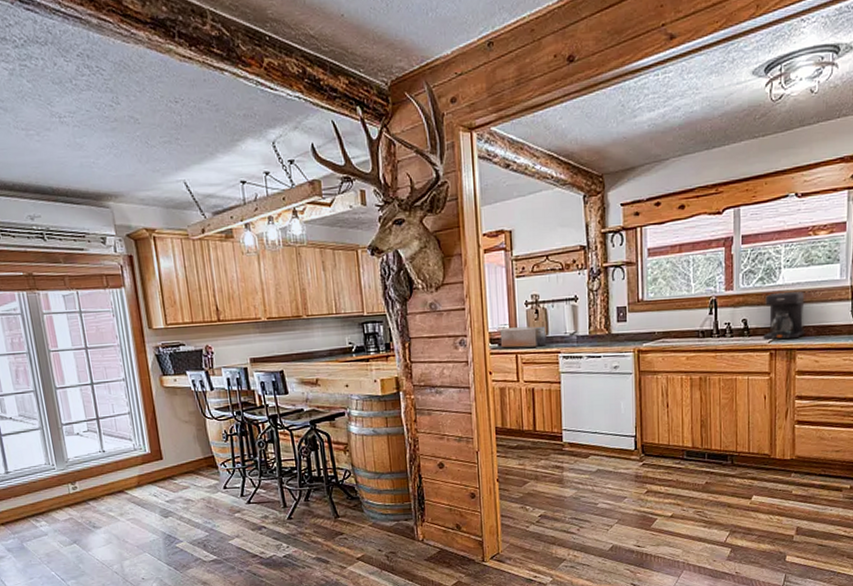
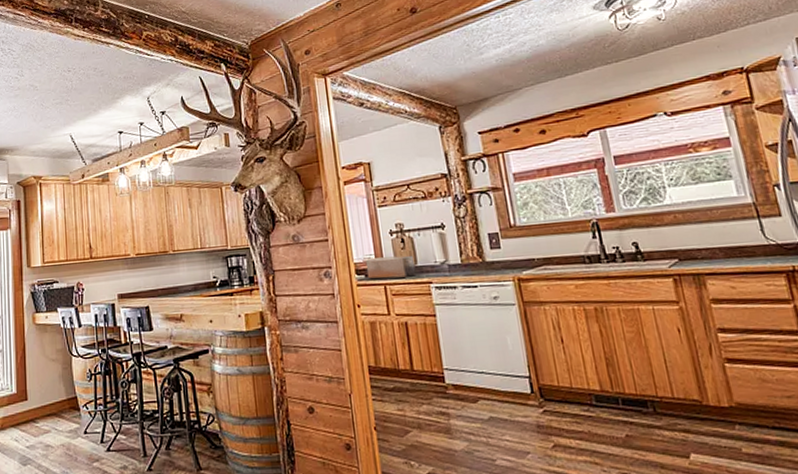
coffee maker: present [763,291,805,340] -> none [654,211,711,264]

